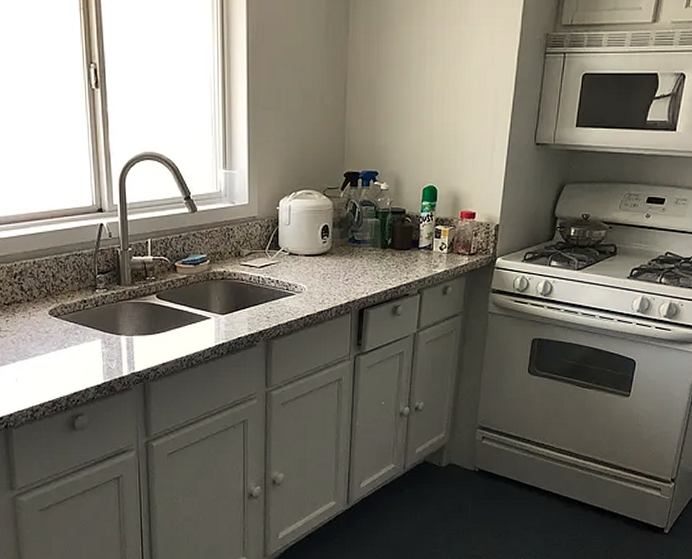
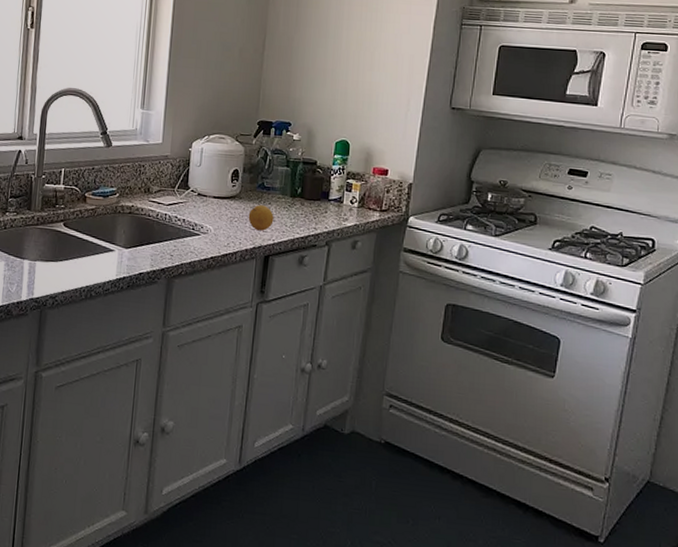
fruit: none [341,259,366,285] -> present [248,205,274,231]

